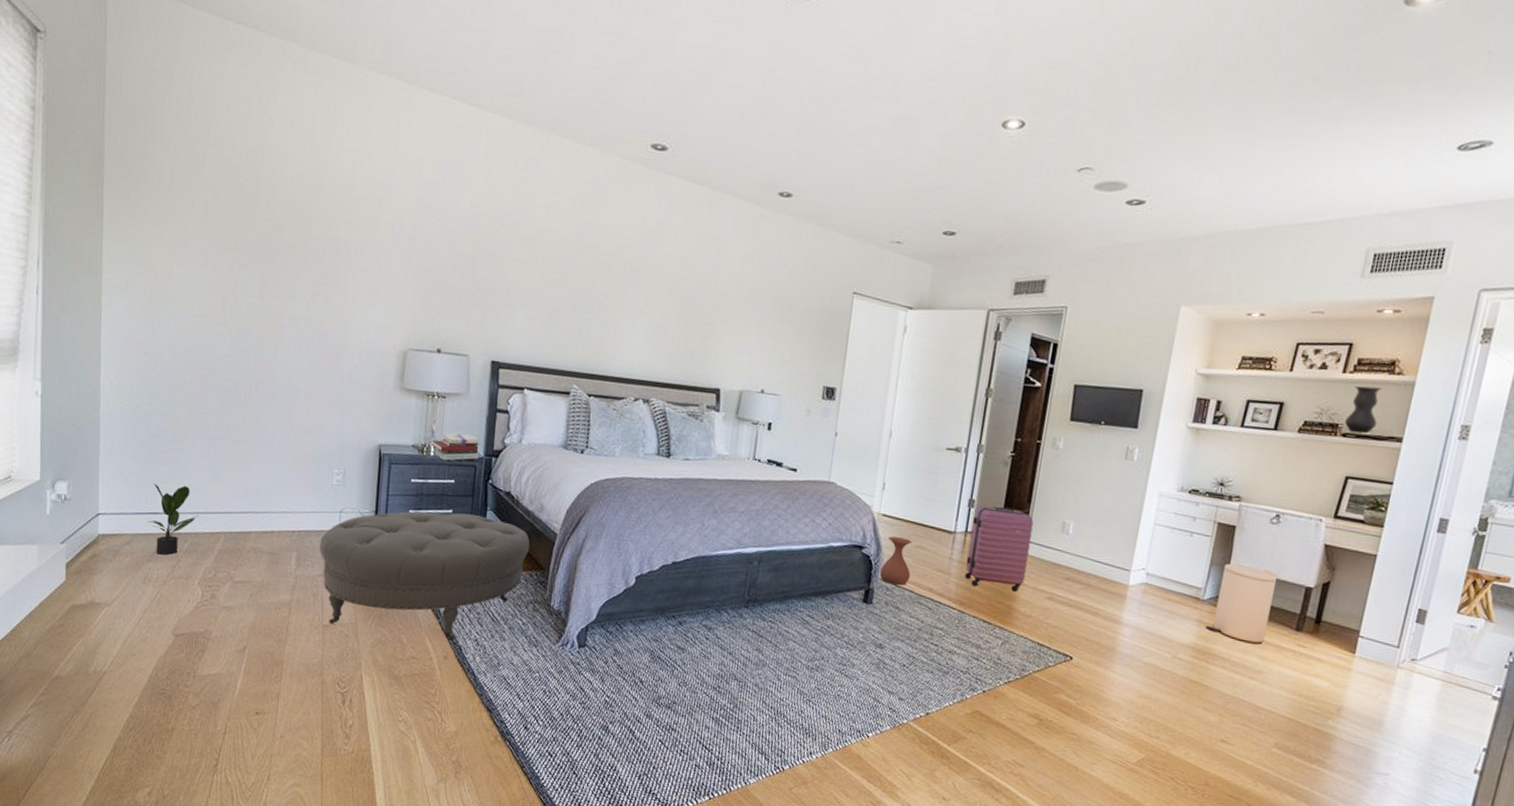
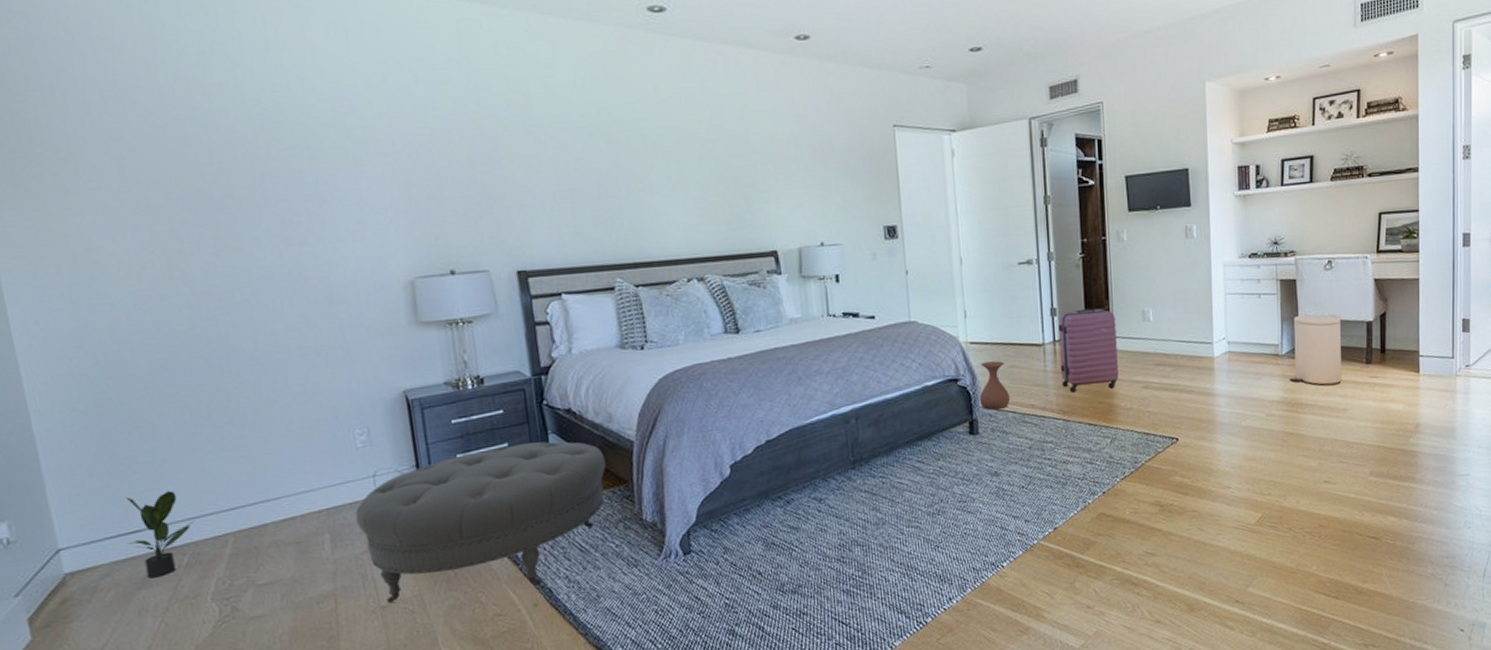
books: present [432,433,480,461] -> none [467,356,526,392]
vase: present [1345,385,1382,434] -> none [1368,126,1395,171]

